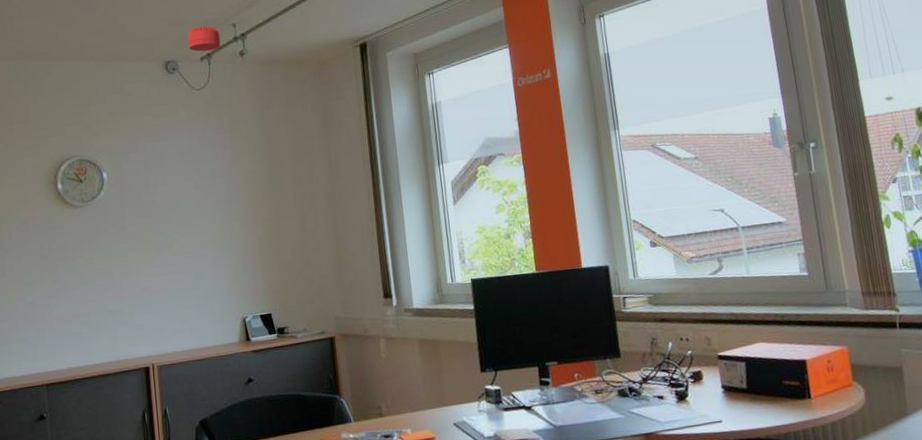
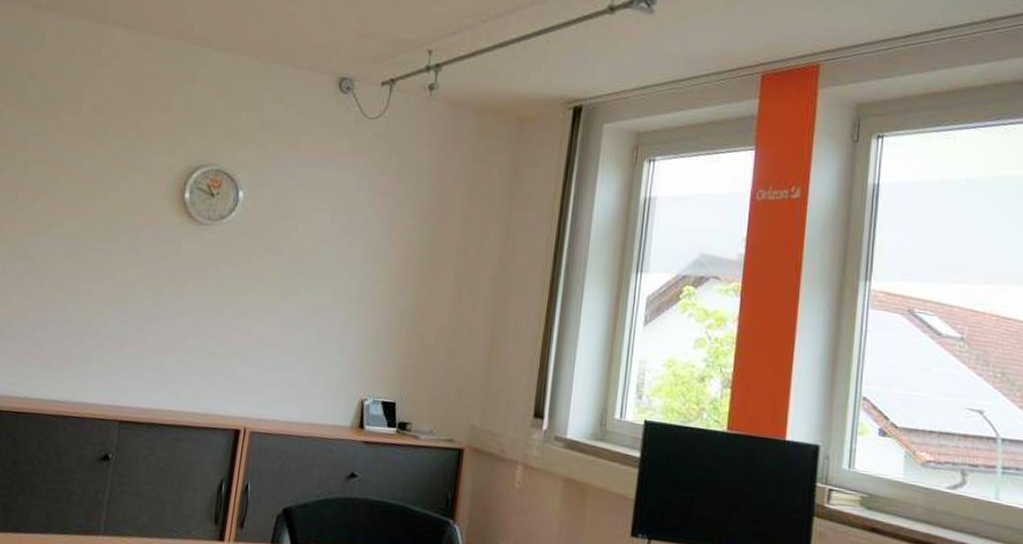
smoke detector: present [188,26,221,52] -> none [371,45,411,77]

